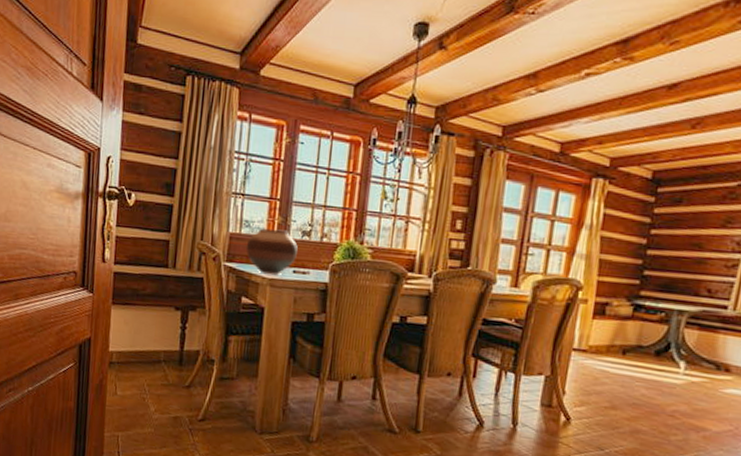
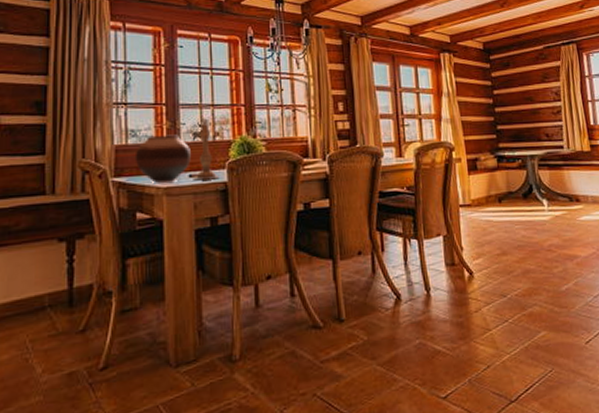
candlestick: none [296,218,321,279] -> present [193,118,219,181]

